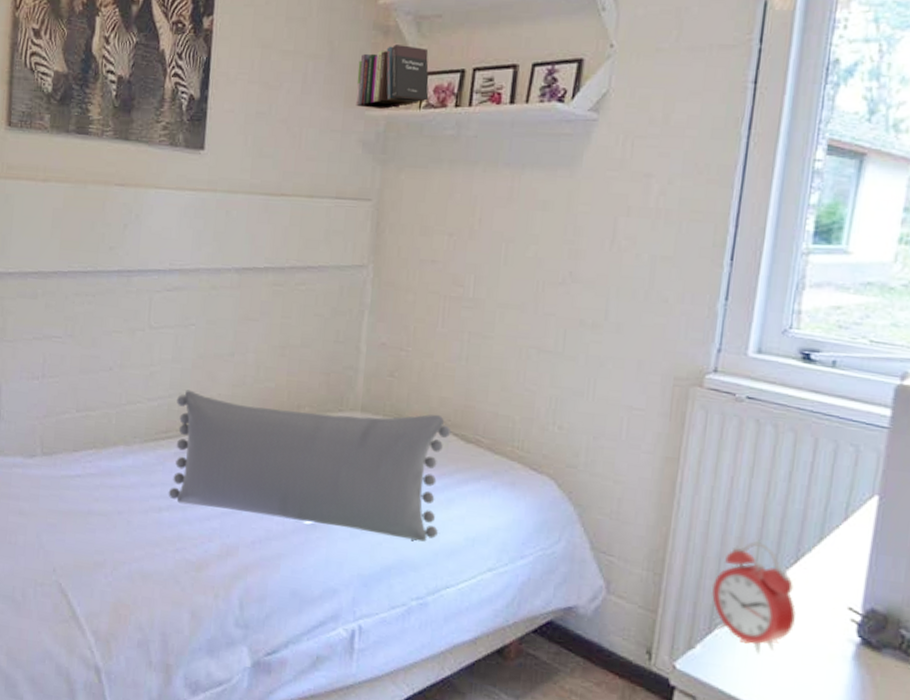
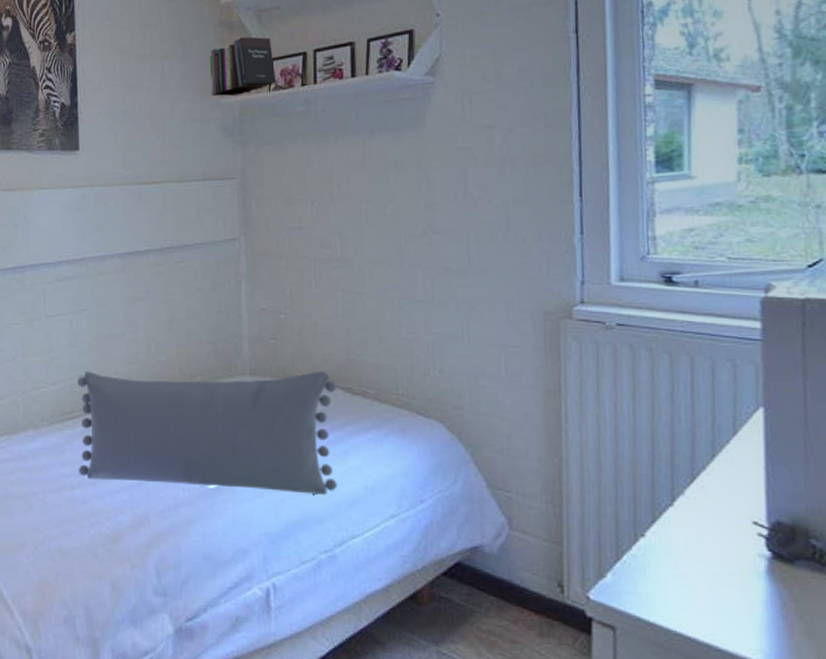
alarm clock: present [711,541,797,654] -> none [612,464,702,578]

